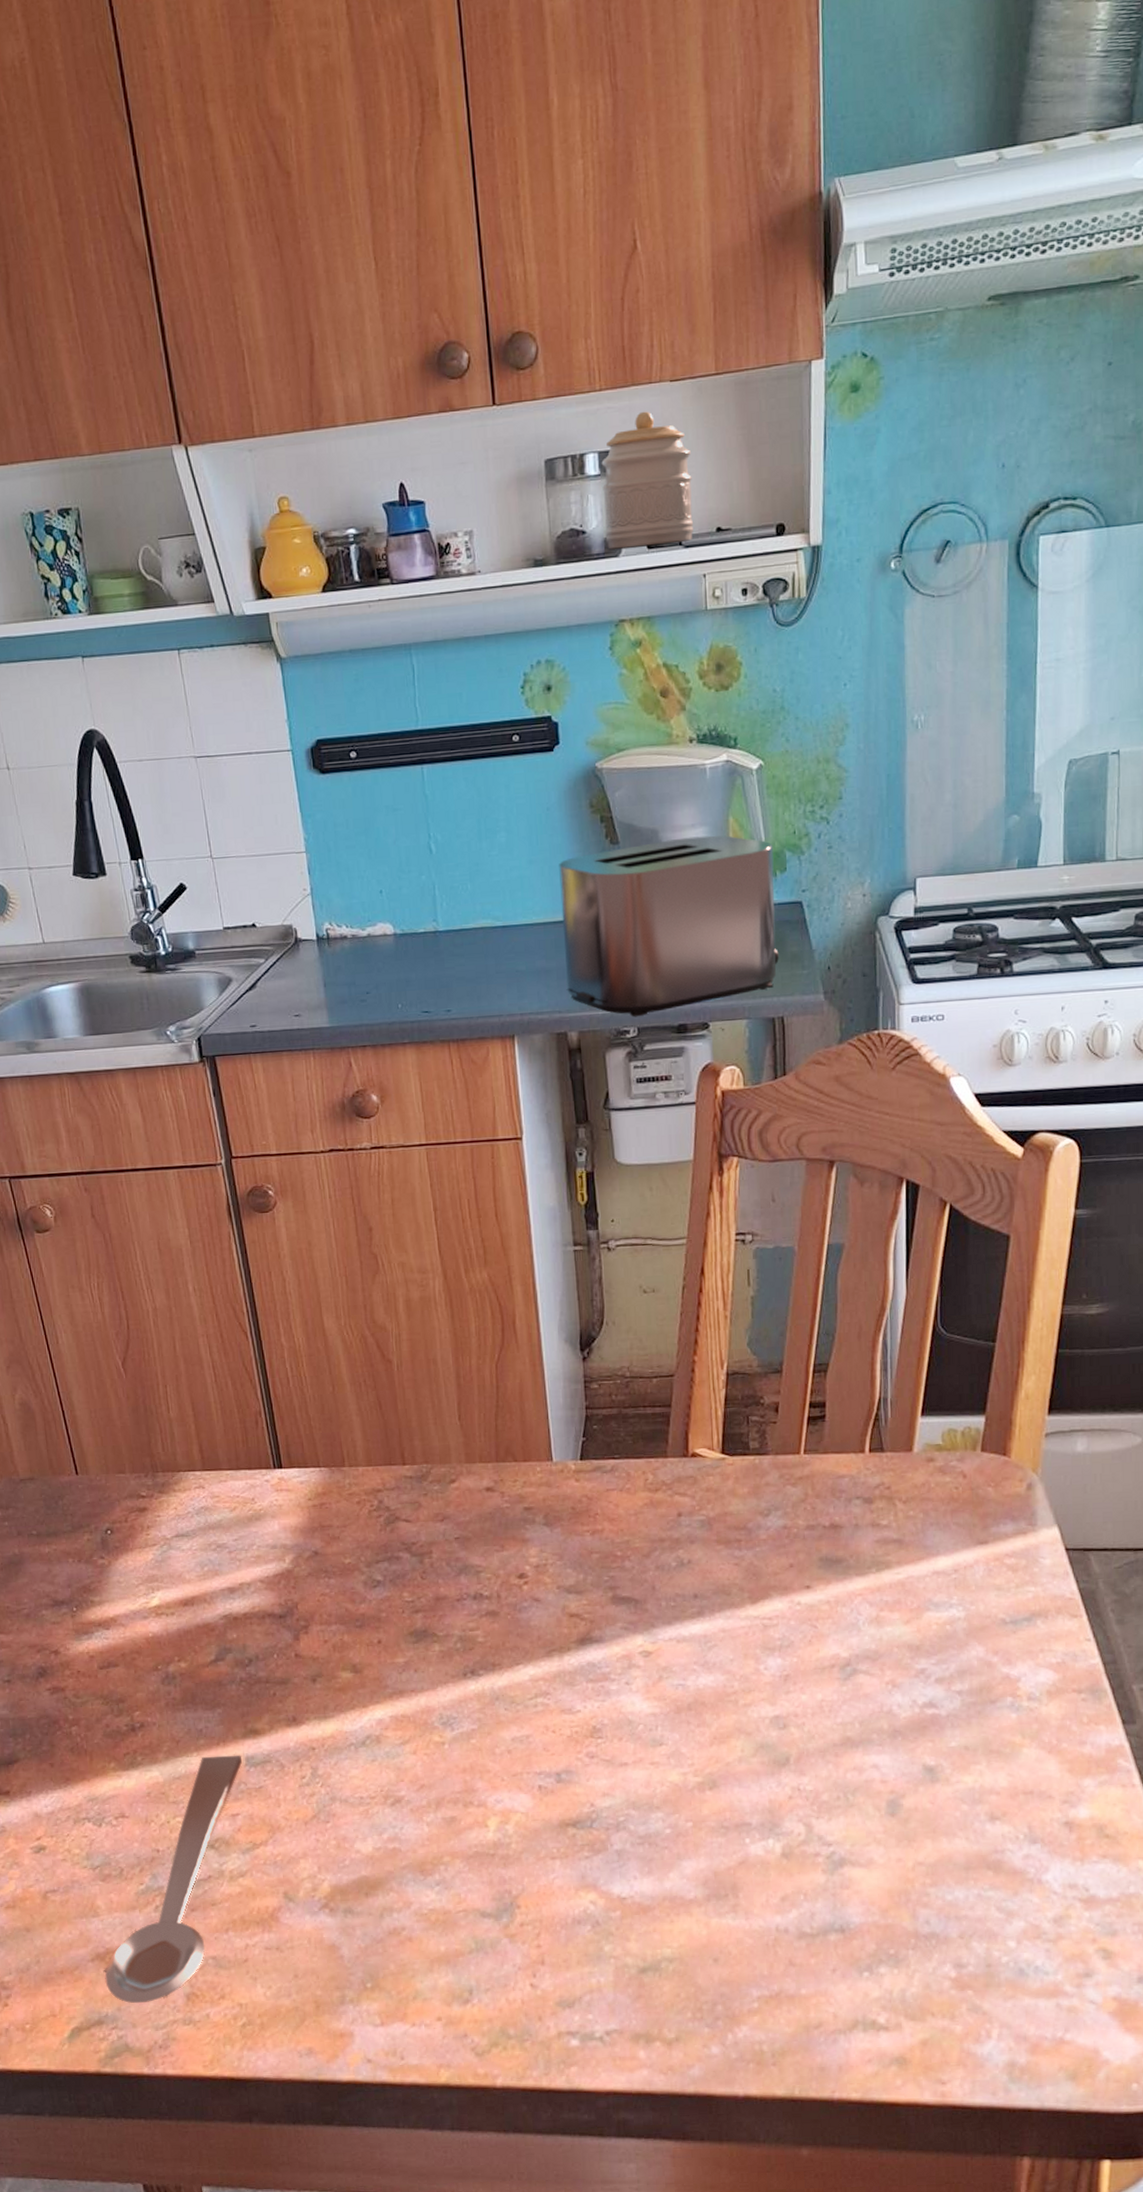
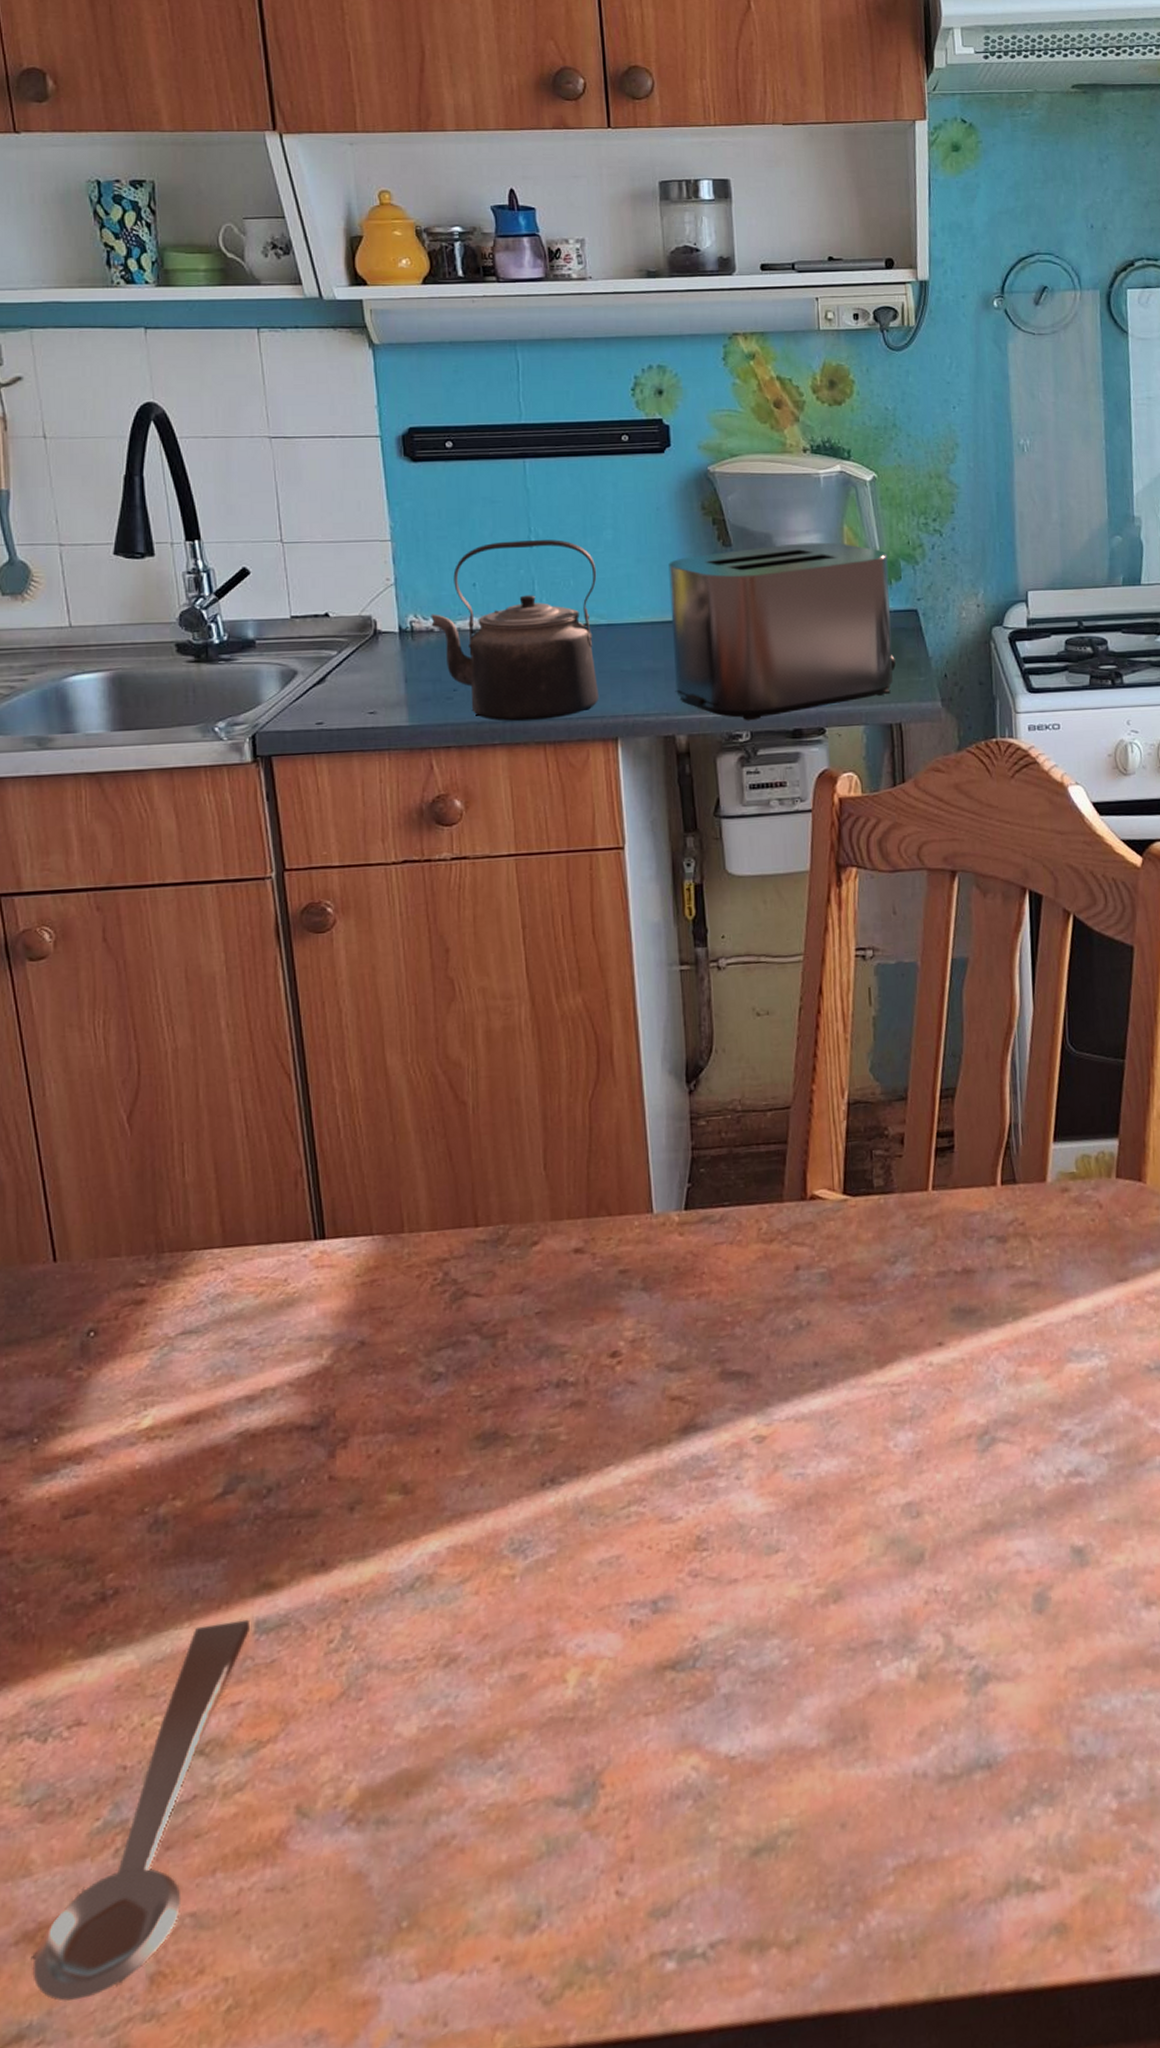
kettle: none [344,844,496,1022] -> present [431,540,598,722]
jar: present [601,411,694,551] -> none [715,148,806,269]

